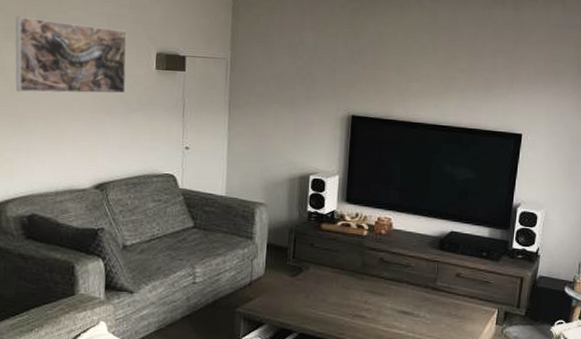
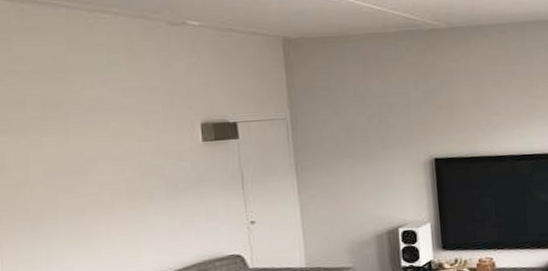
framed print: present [15,16,127,94] -> none [13,103,168,192]

